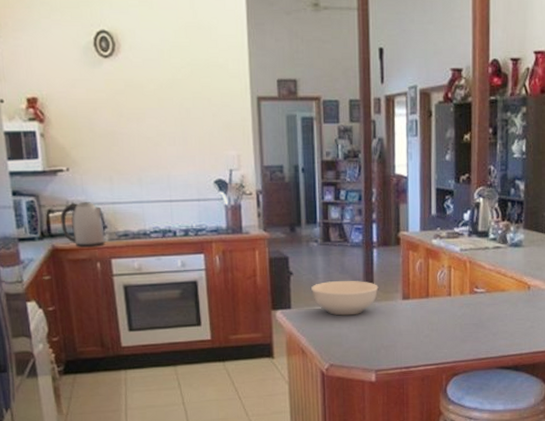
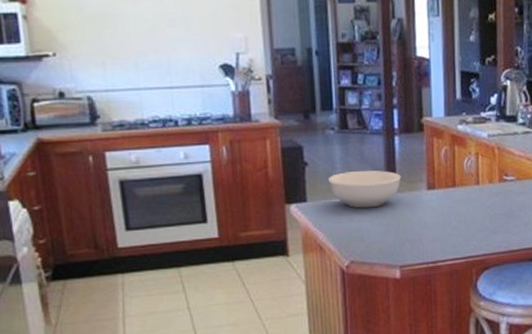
kettle: present [60,202,106,248] -> none [46,90,98,140]

